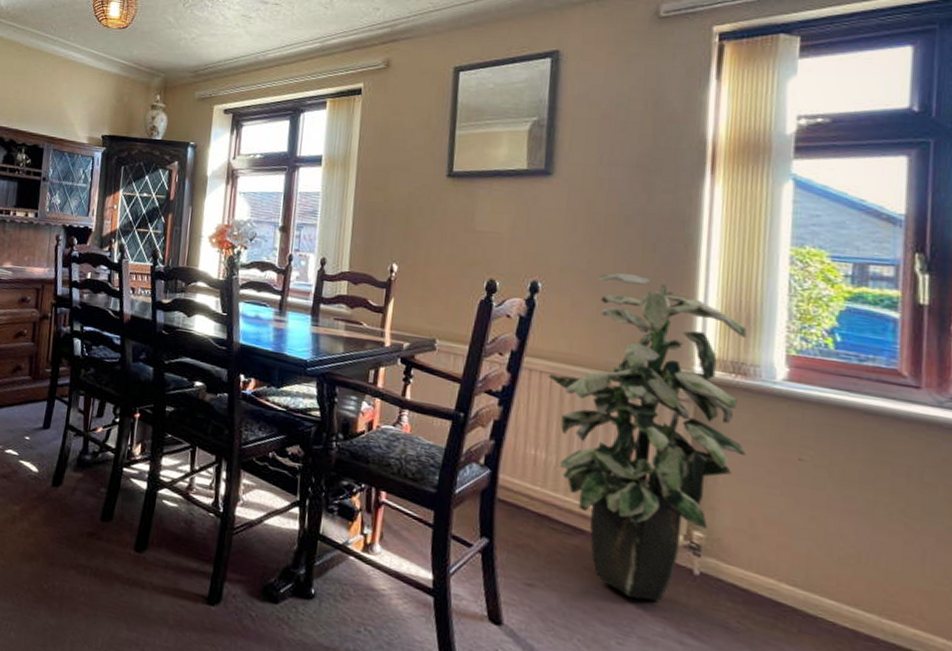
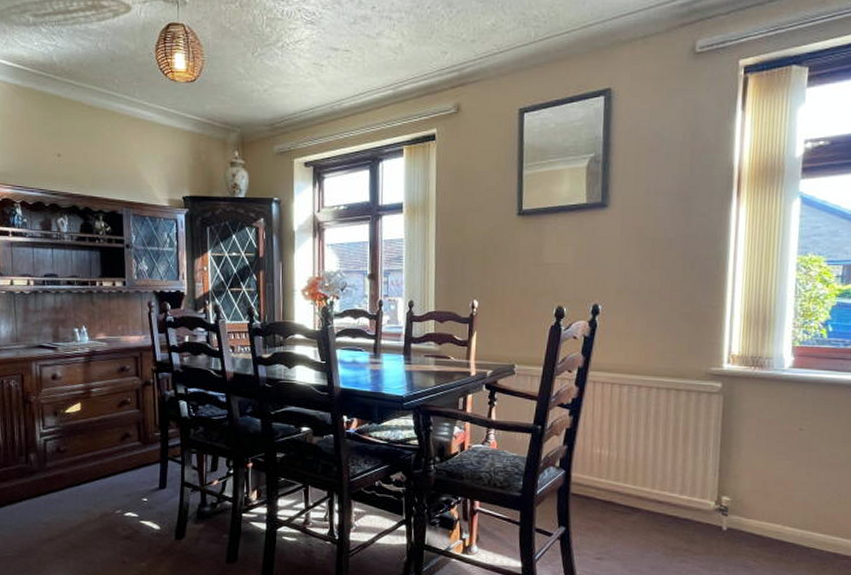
indoor plant: present [547,272,747,602] -> none [608,290,763,556]

